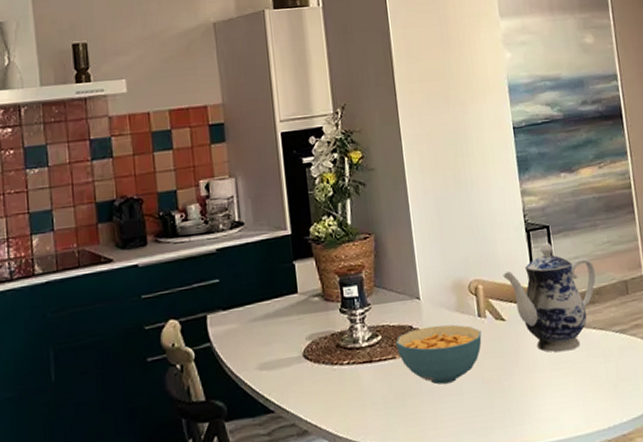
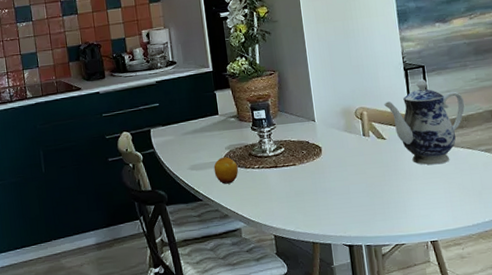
fruit: none [290,350,322,388] -> present [213,156,238,184]
cereal bowl: present [395,324,482,385] -> none [295,141,366,186]

